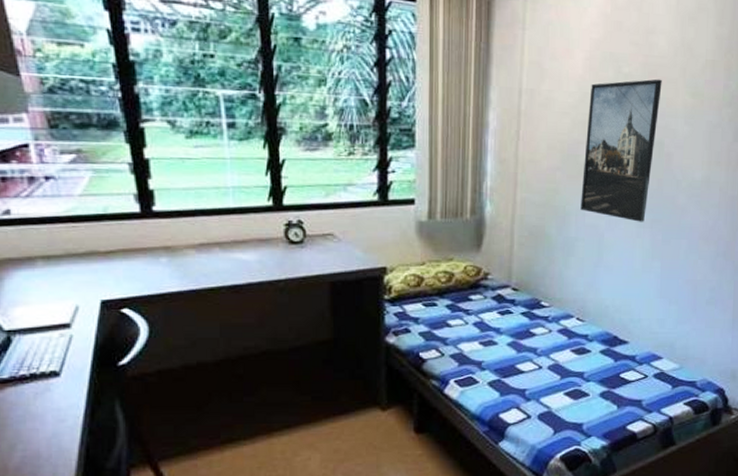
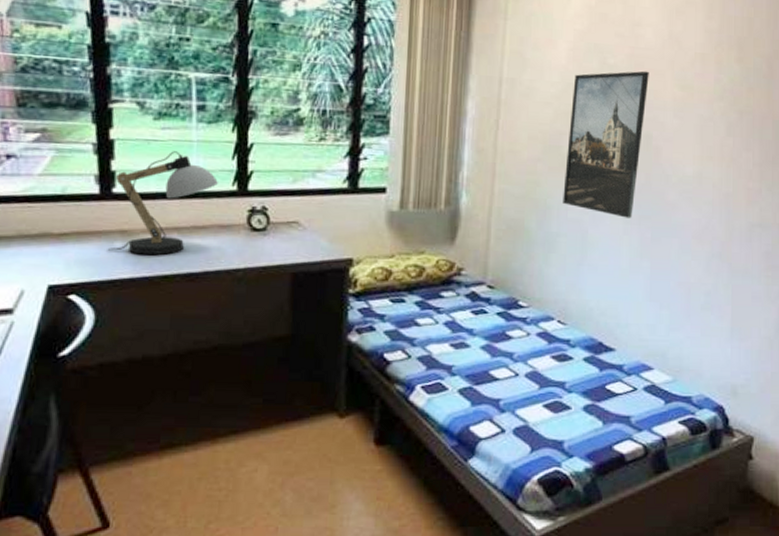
desk lamp: none [153,169,254,270] -> present [107,151,218,256]

